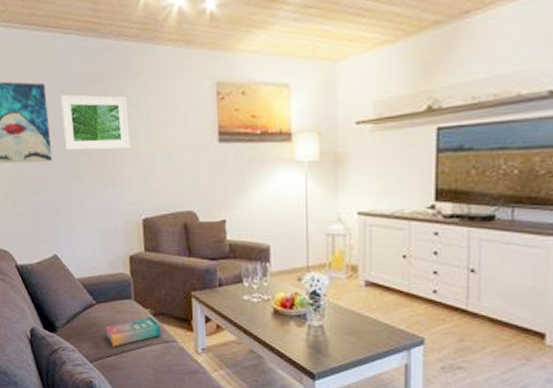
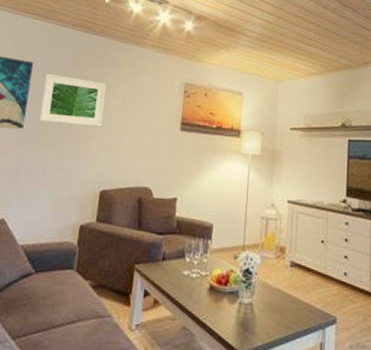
book: present [105,317,161,347] -> none [37,289,98,322]

